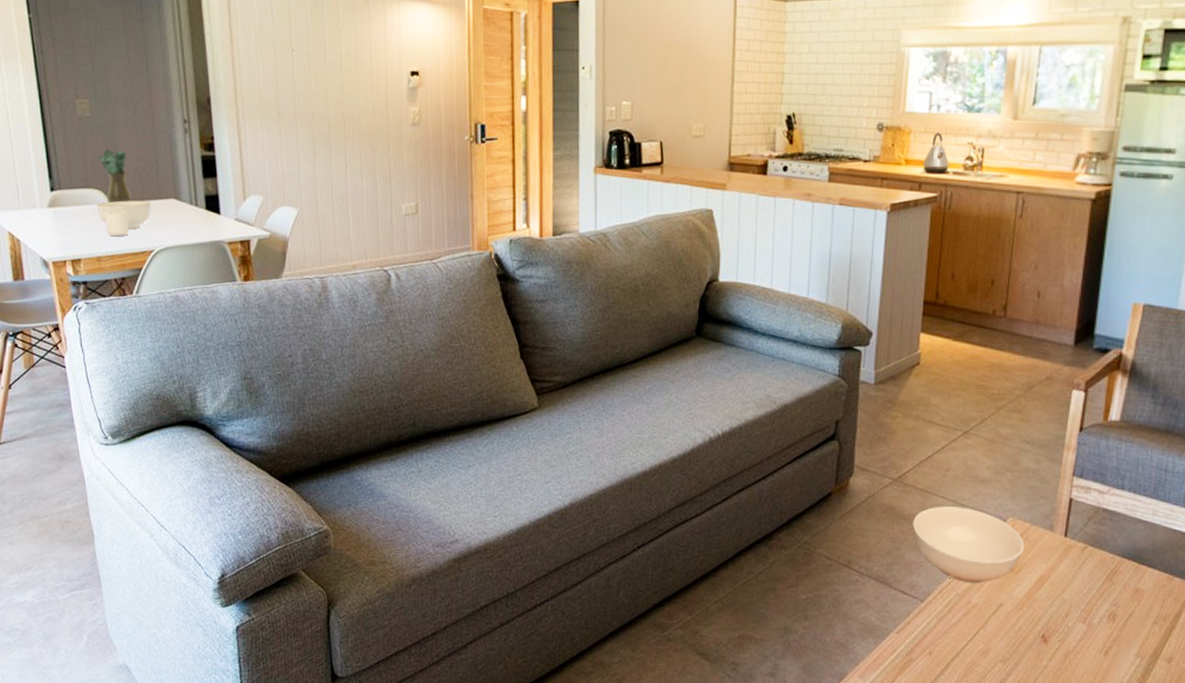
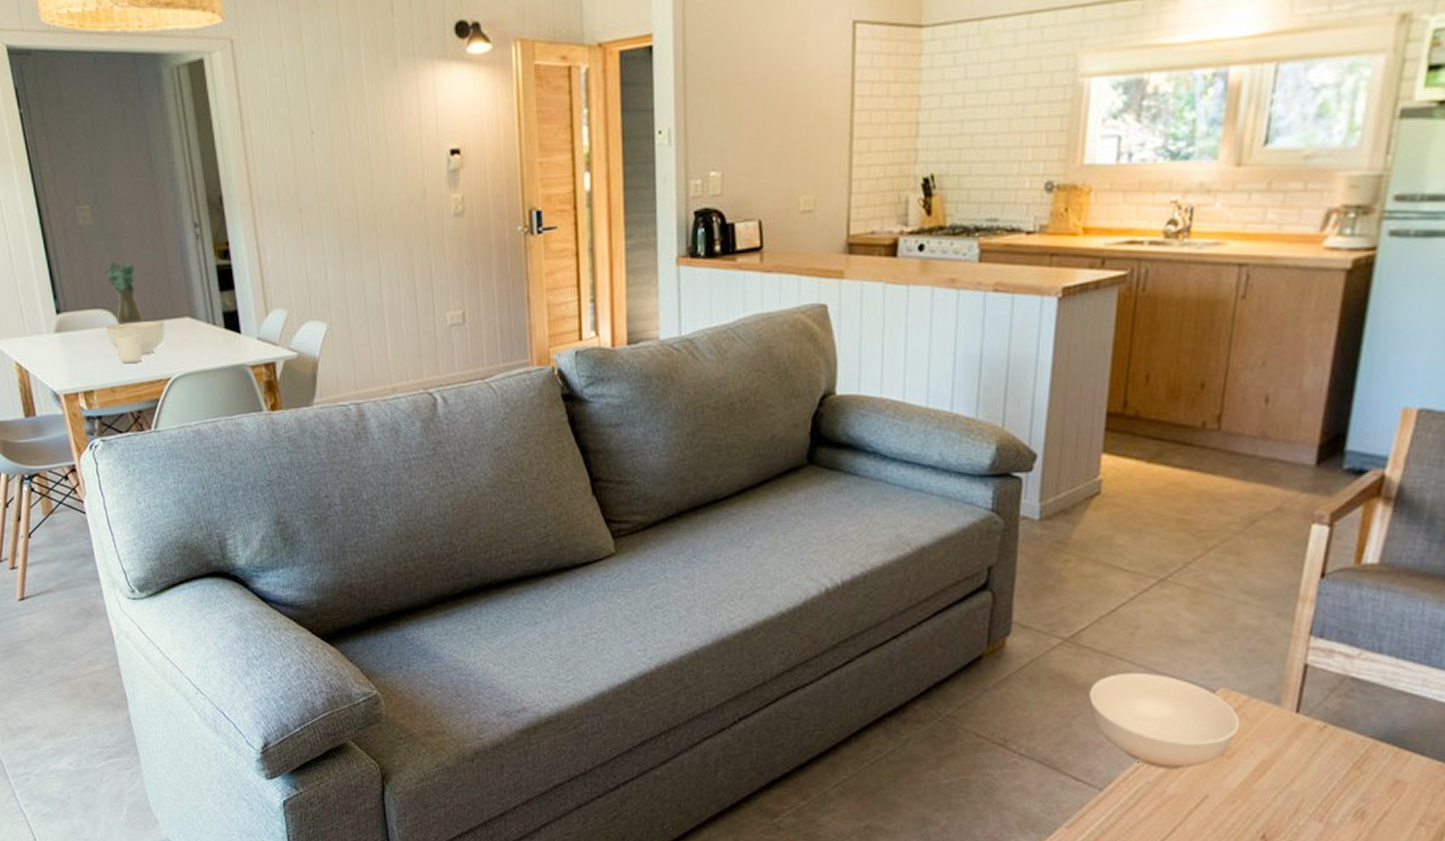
kettle: present [923,132,950,174] -> none [1107,189,1145,246]

